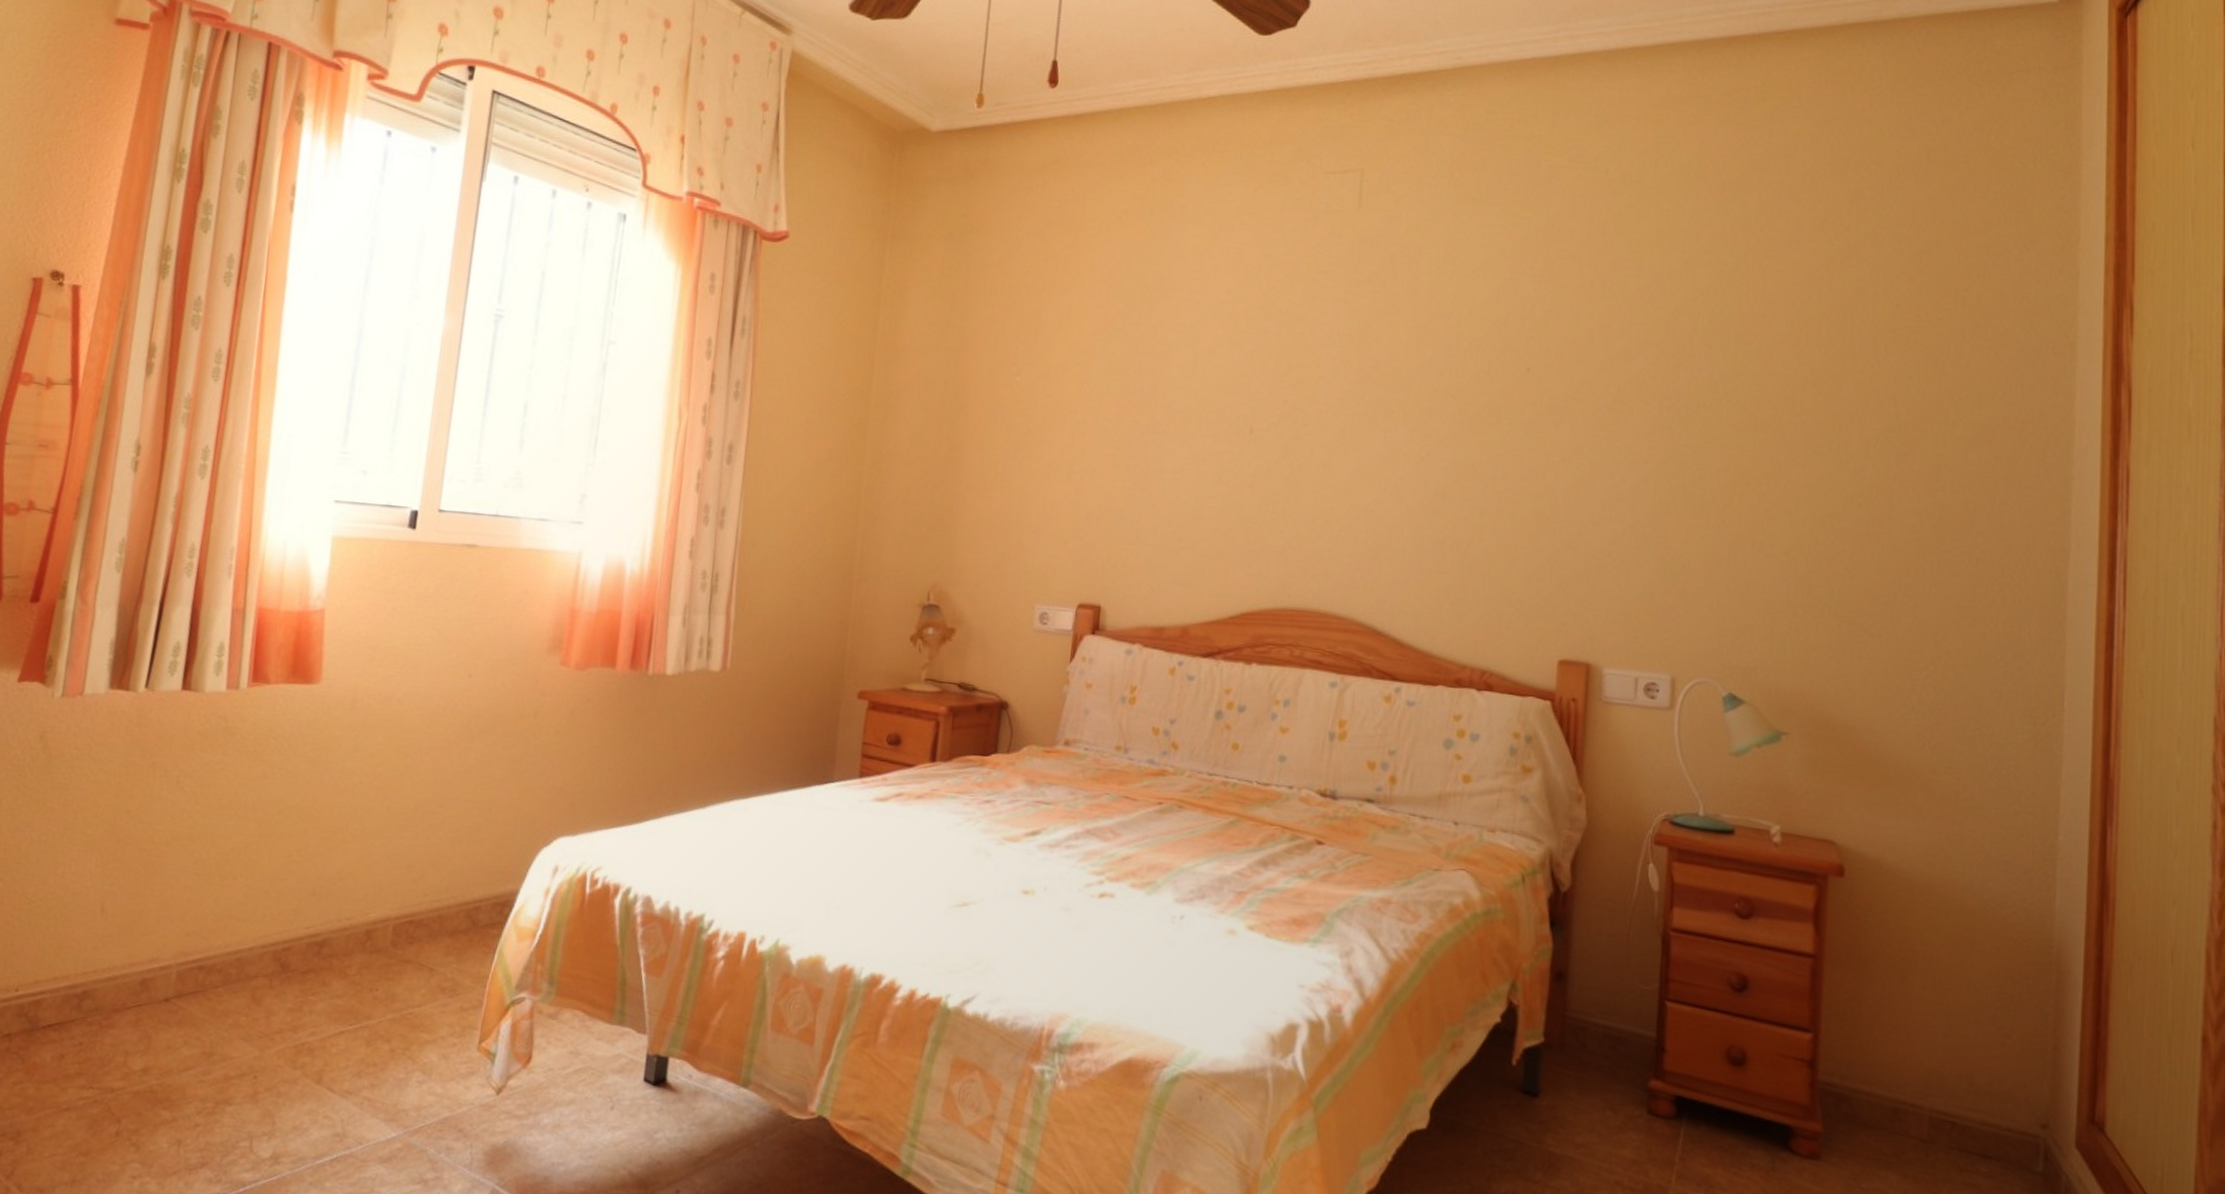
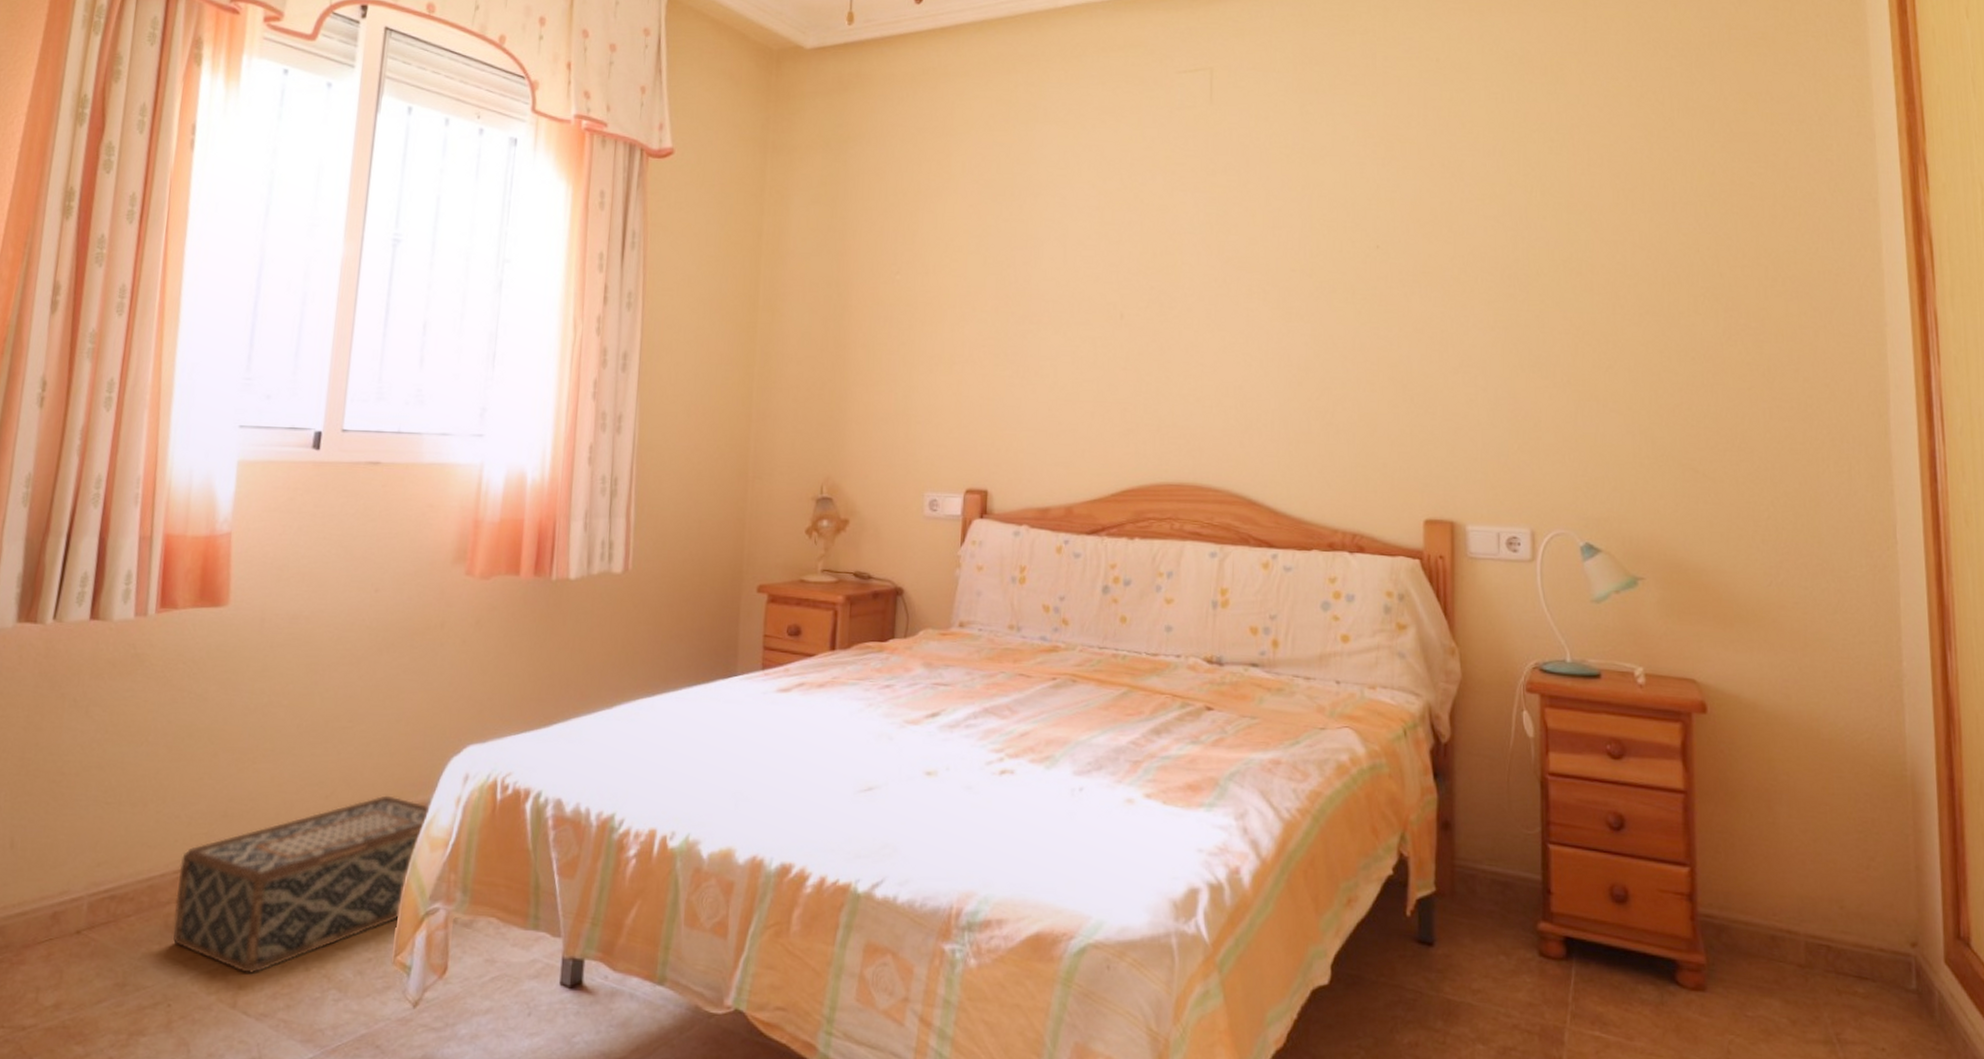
woven basket: none [260,882,517,1051] -> present [173,795,429,974]

